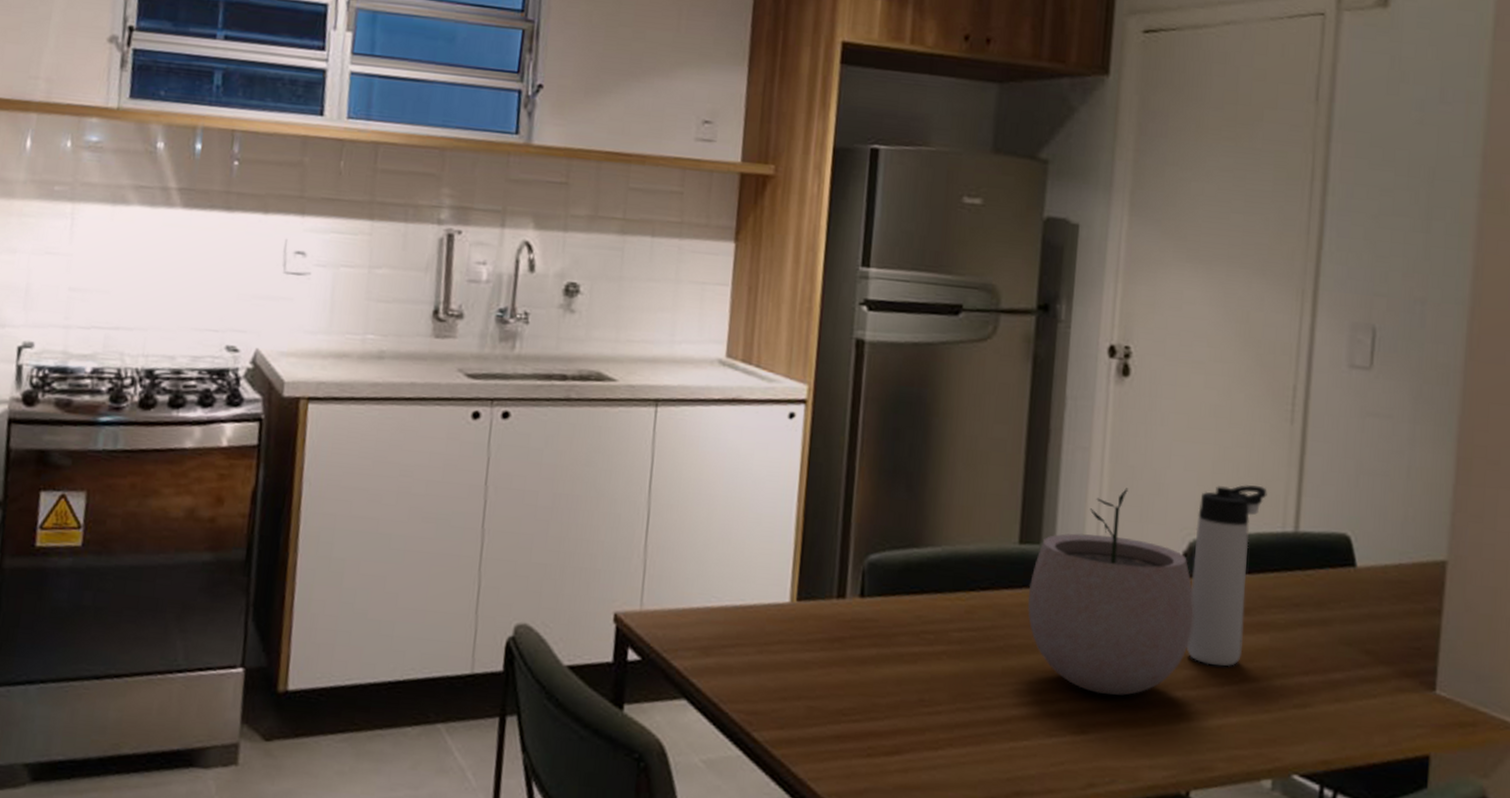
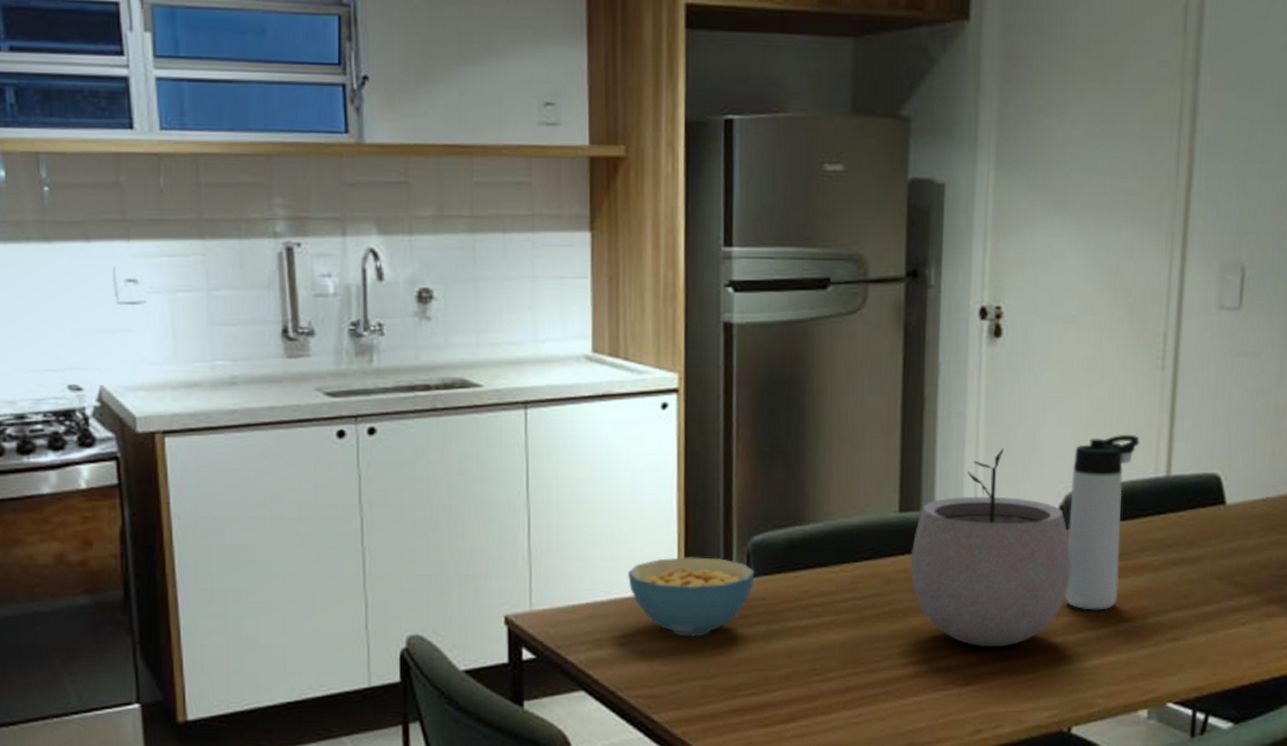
cereal bowl: none [740,569,869,654] -> present [627,557,755,637]

